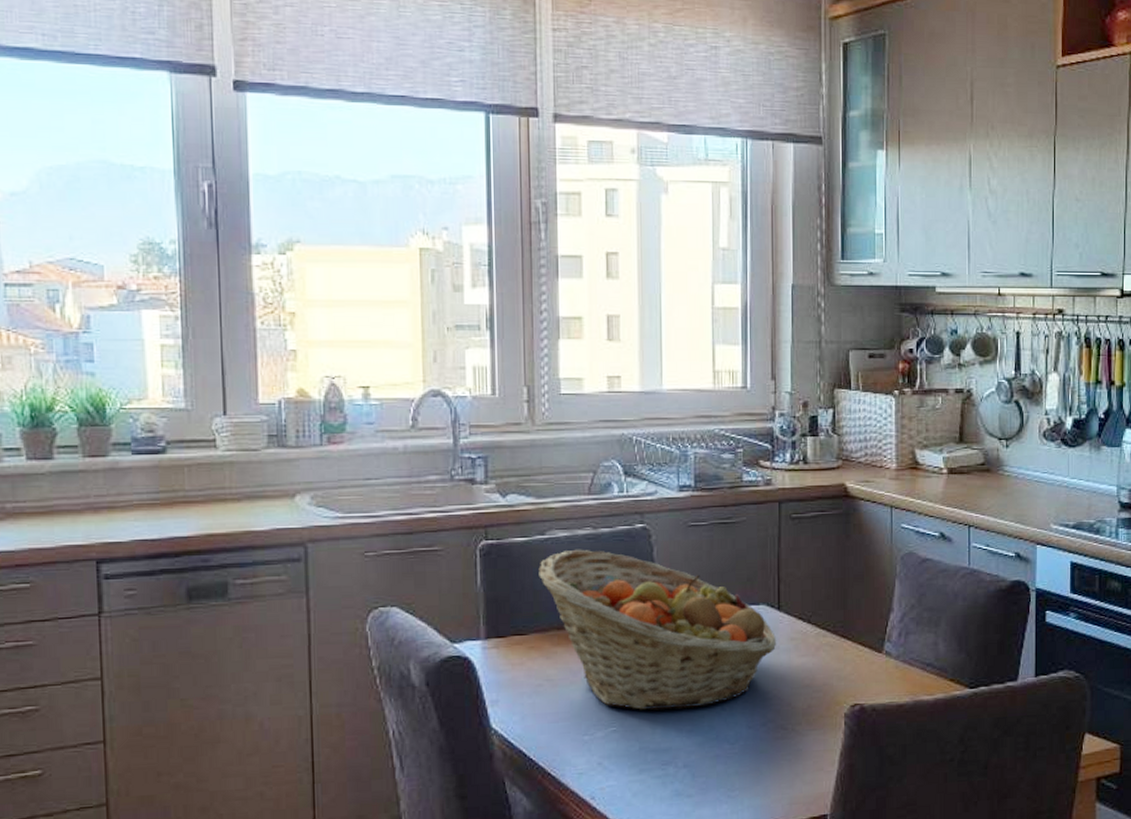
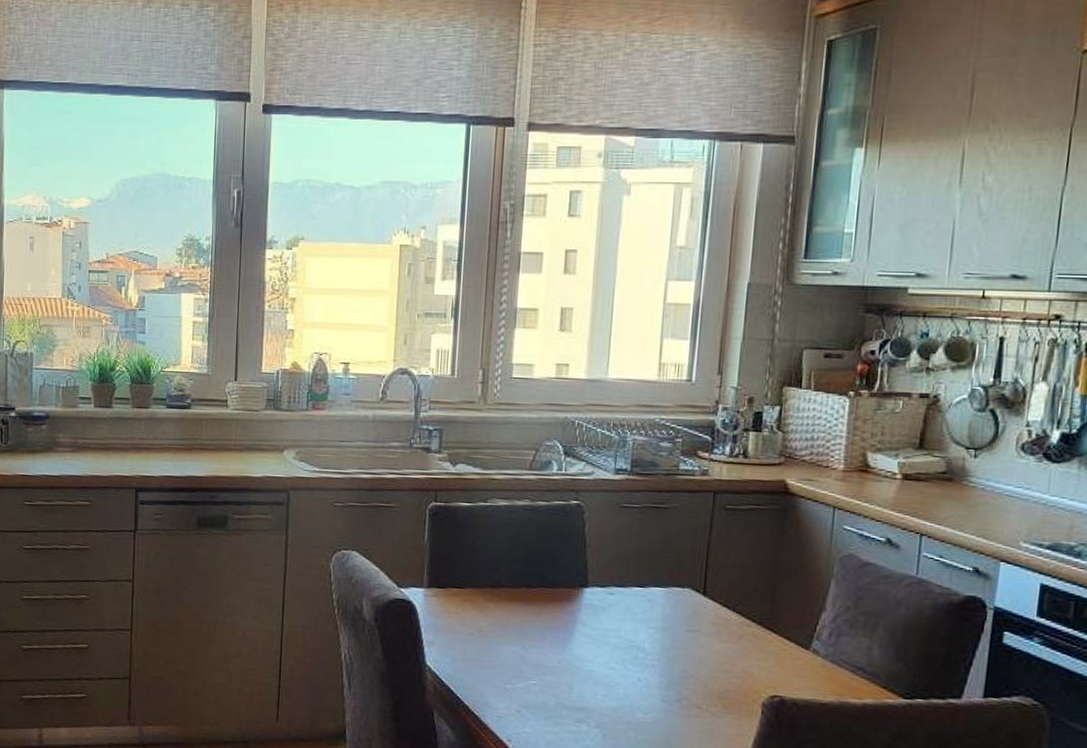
fruit basket: present [538,549,777,711] -> none [478,518,699,675]

